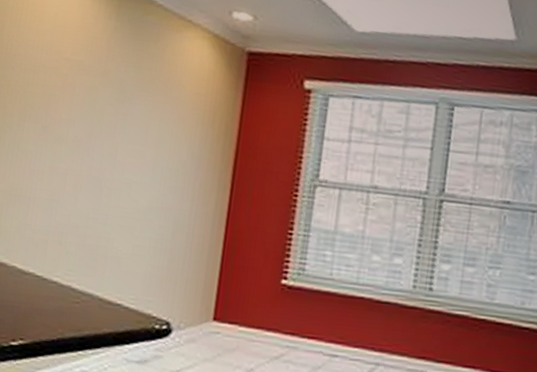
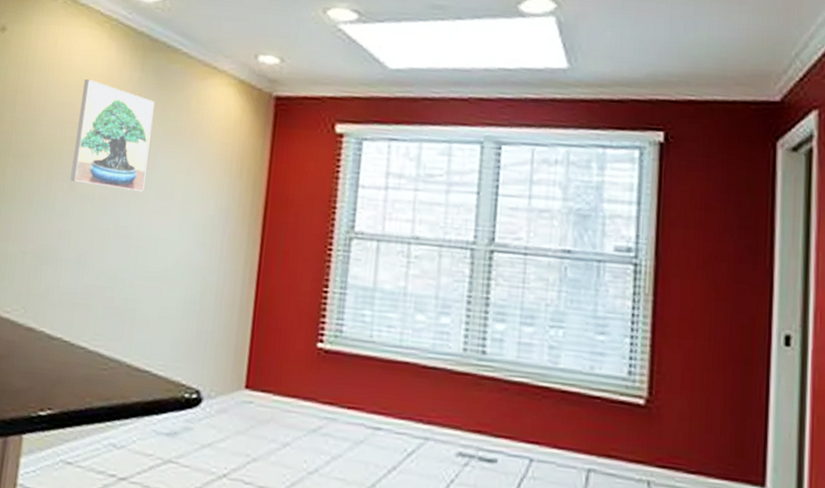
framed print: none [43,25,130,136] -> present [70,79,155,191]

